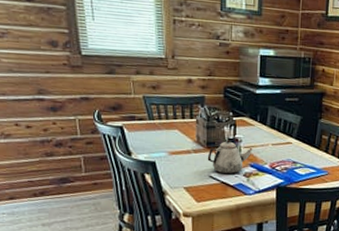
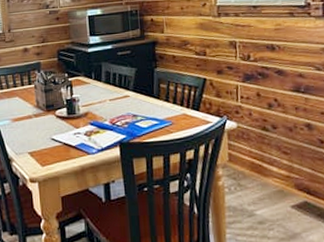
teapot: present [207,140,253,174] -> none [48,101,91,135]

